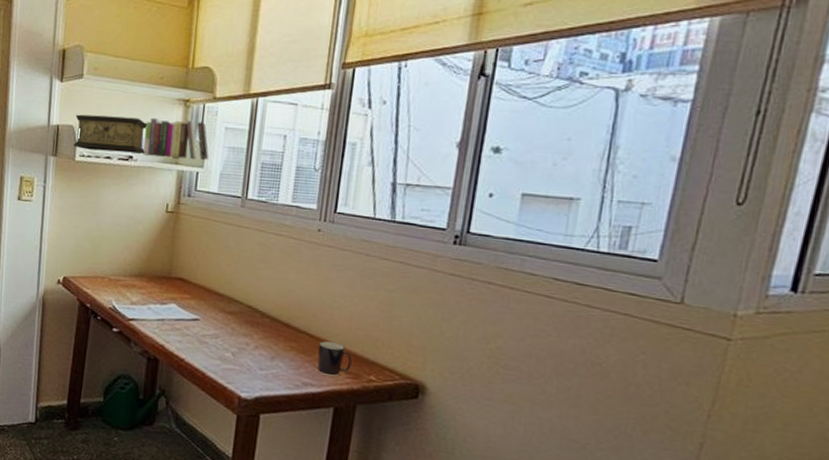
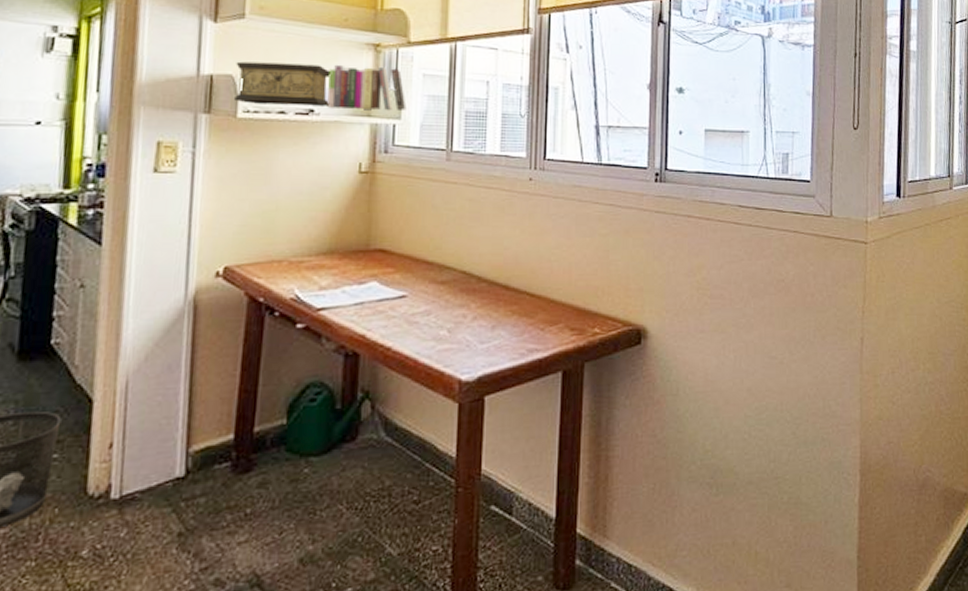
mug: present [317,341,352,378] -> none [540,297,575,338]

